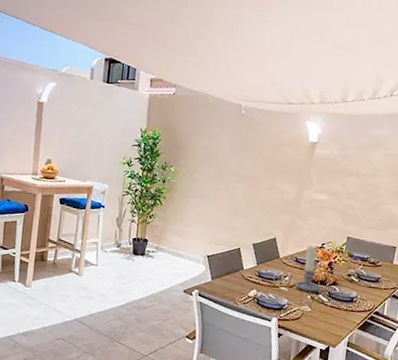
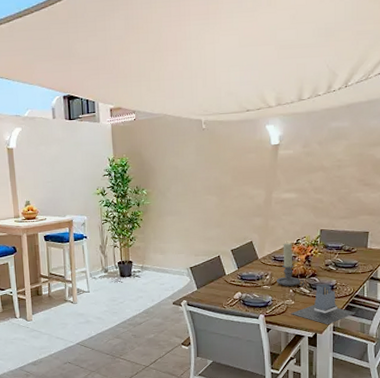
utensil holder: none [305,294,373,339] -> present [291,284,355,325]

